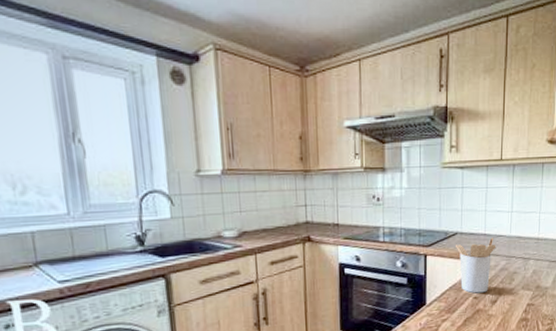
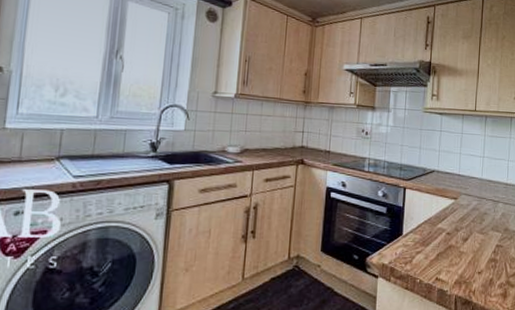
utensil holder: present [455,237,496,293] -> none [431,178,469,229]

